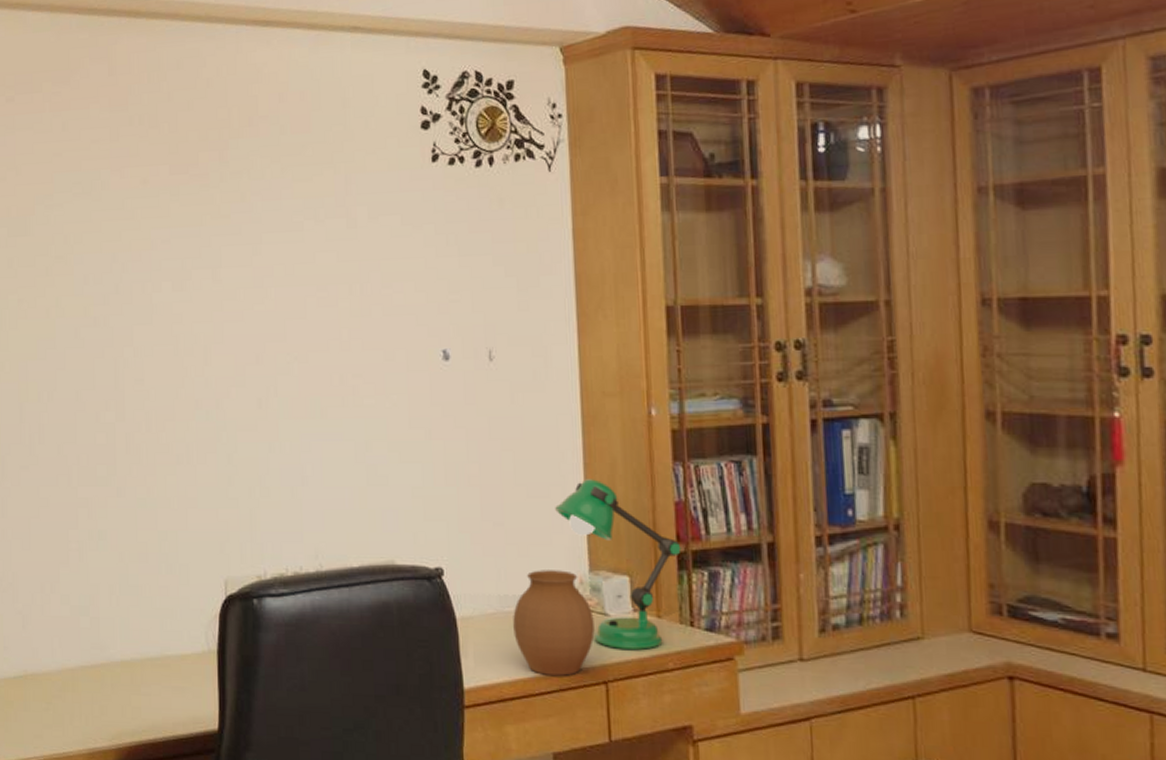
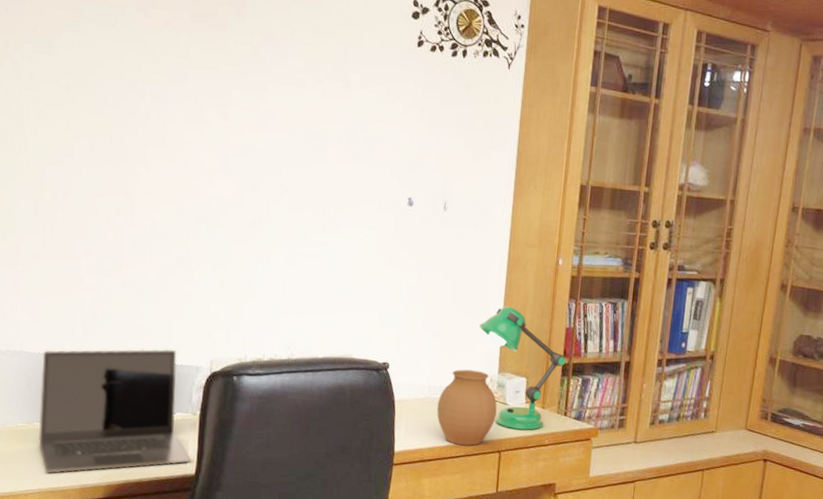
laptop: none [36,569,213,735] -> present [38,349,192,473]

